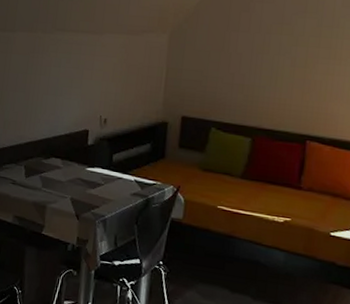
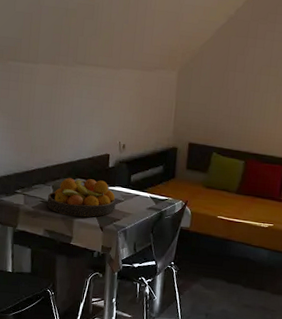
fruit bowl: none [18,156,95,203] -> present [47,178,116,217]

